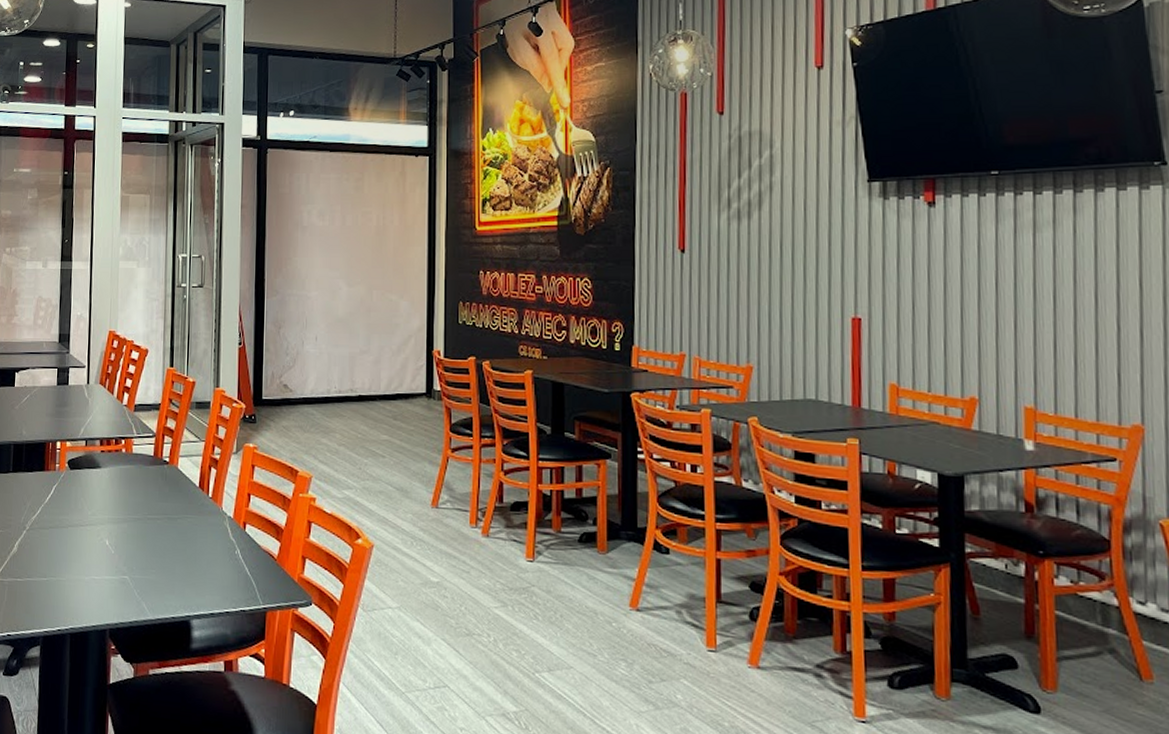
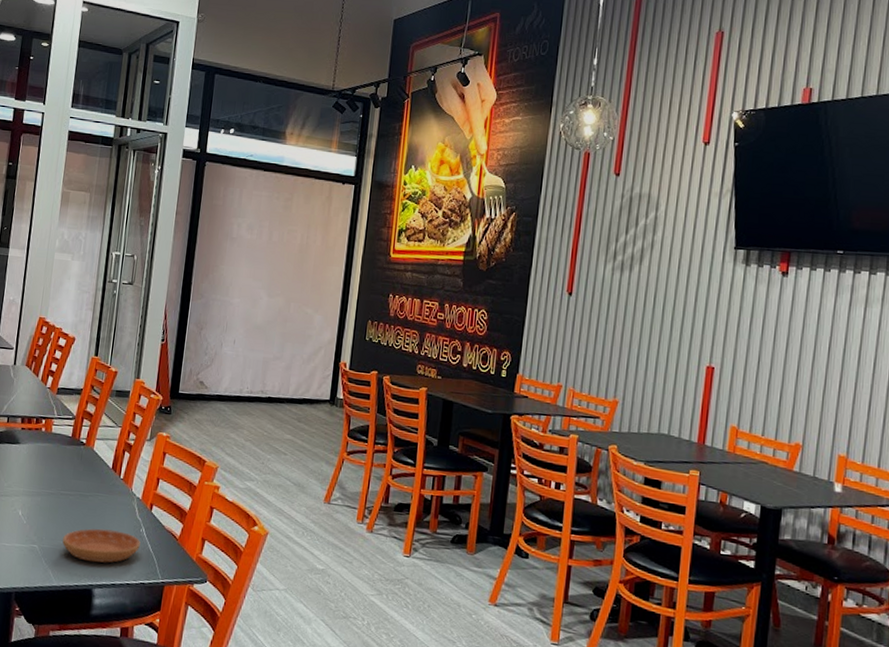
saucer: none [154,553,237,591] -> present [62,528,141,563]

